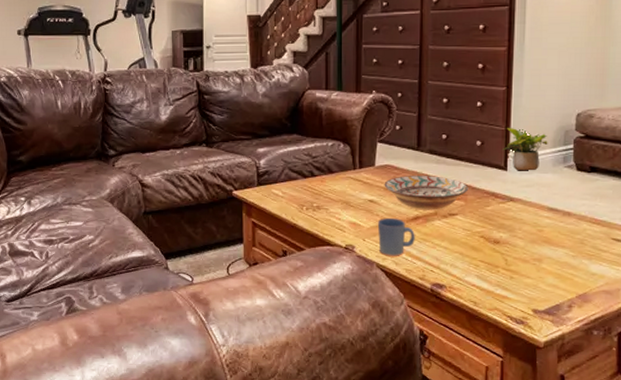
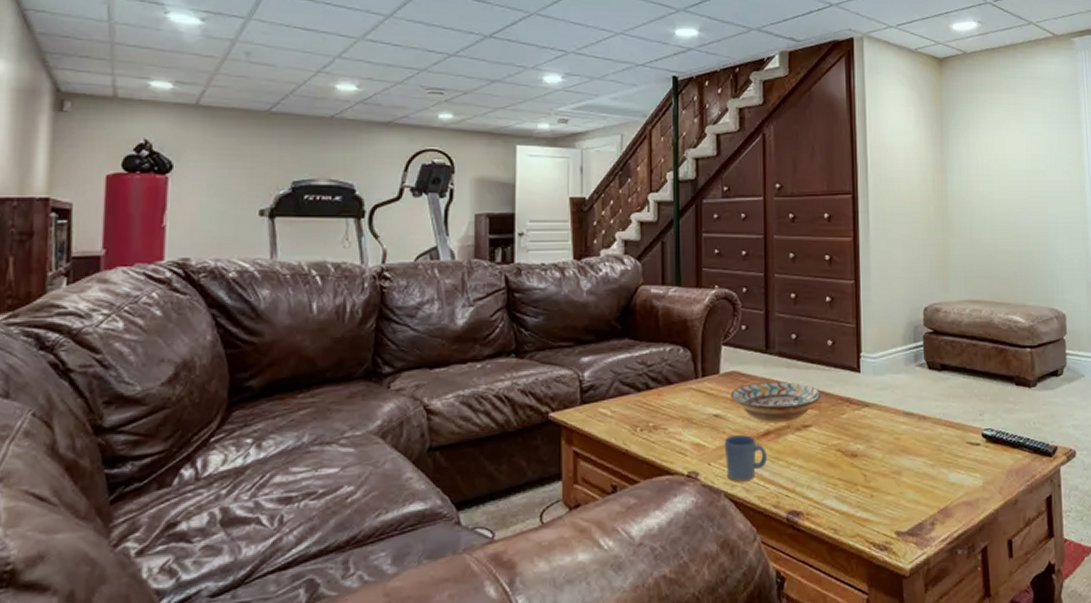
potted plant: present [503,128,548,171] -> none [854,325,899,373]

